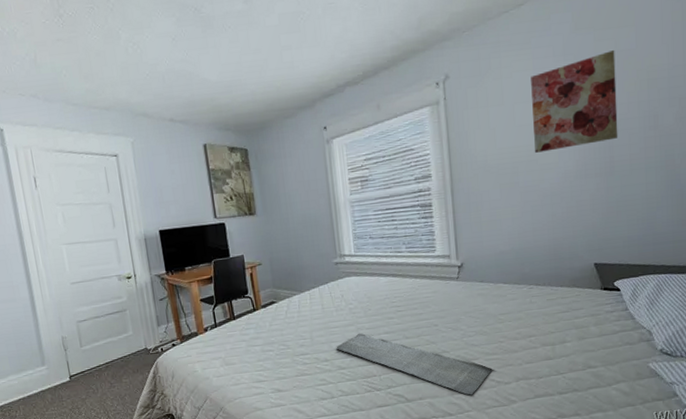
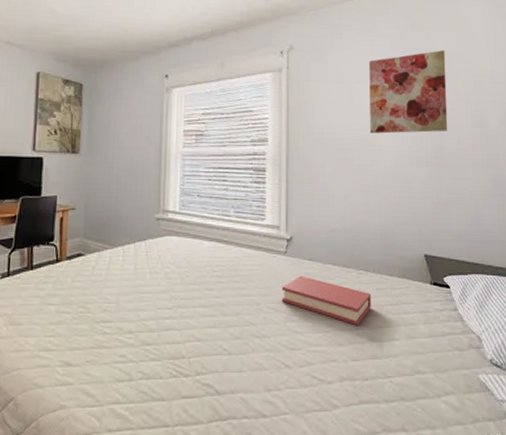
bath mat: present [336,333,492,395] -> none [144,303,314,394]
hardback book: none [456,296,543,334] -> present [281,275,371,326]

